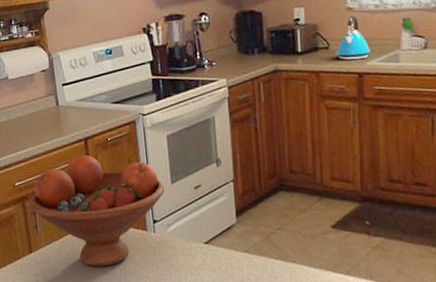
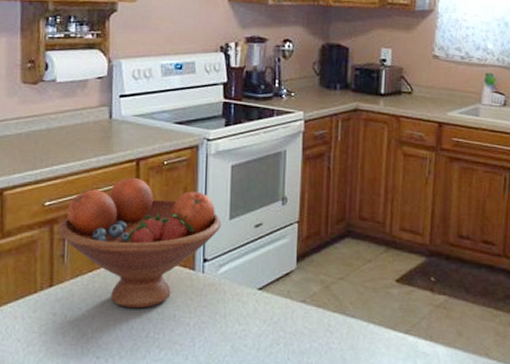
kettle: present [336,16,371,60] -> none [419,65,452,108]

